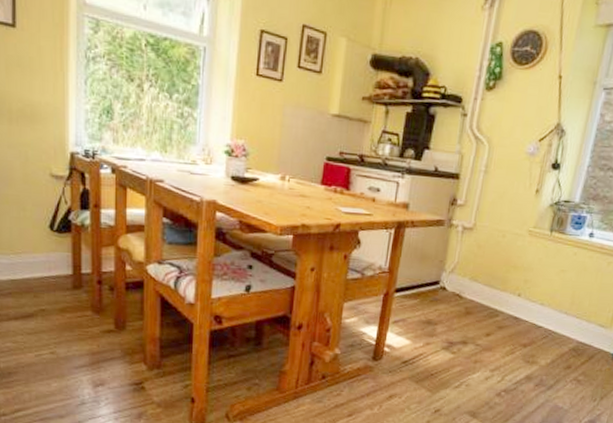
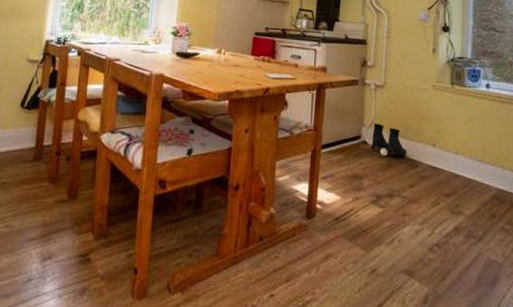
boots: none [450,269,489,305] -> present [371,124,407,157]

